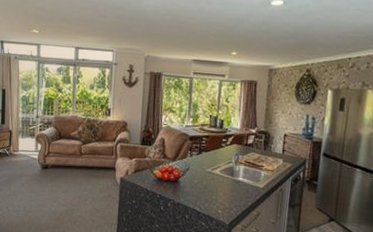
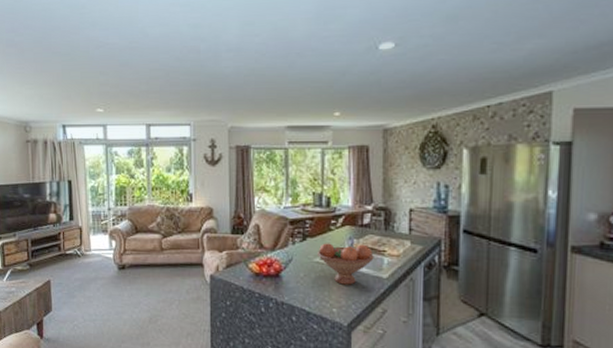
fruit bowl: none [210,157,254,192] -> present [318,243,374,285]

